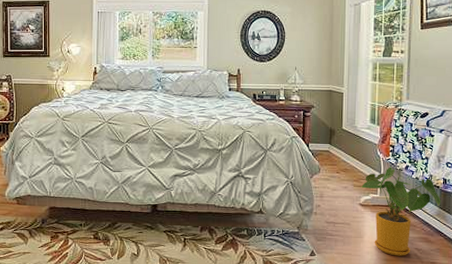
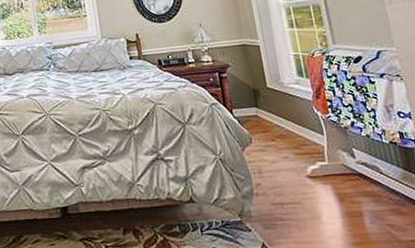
house plant: present [360,166,441,256] -> none [303,125,404,238]

